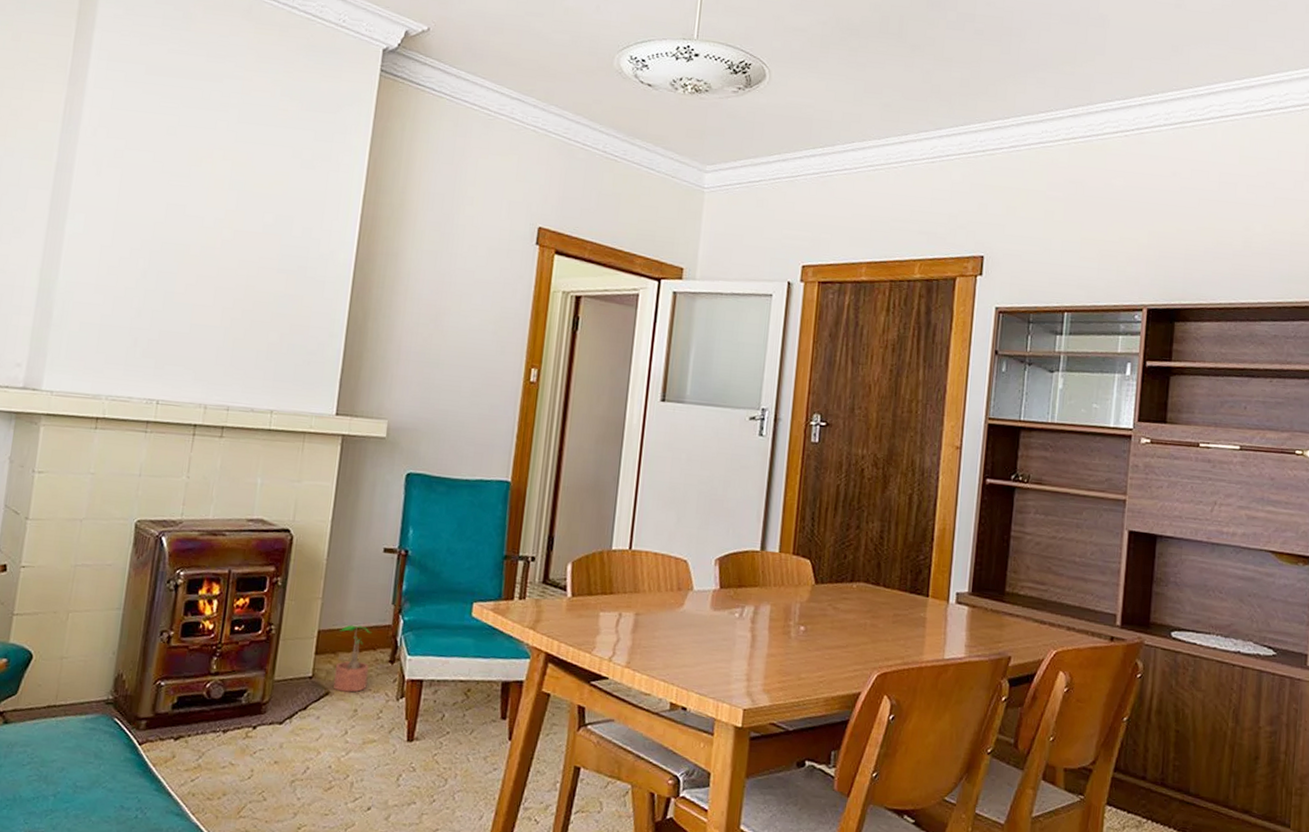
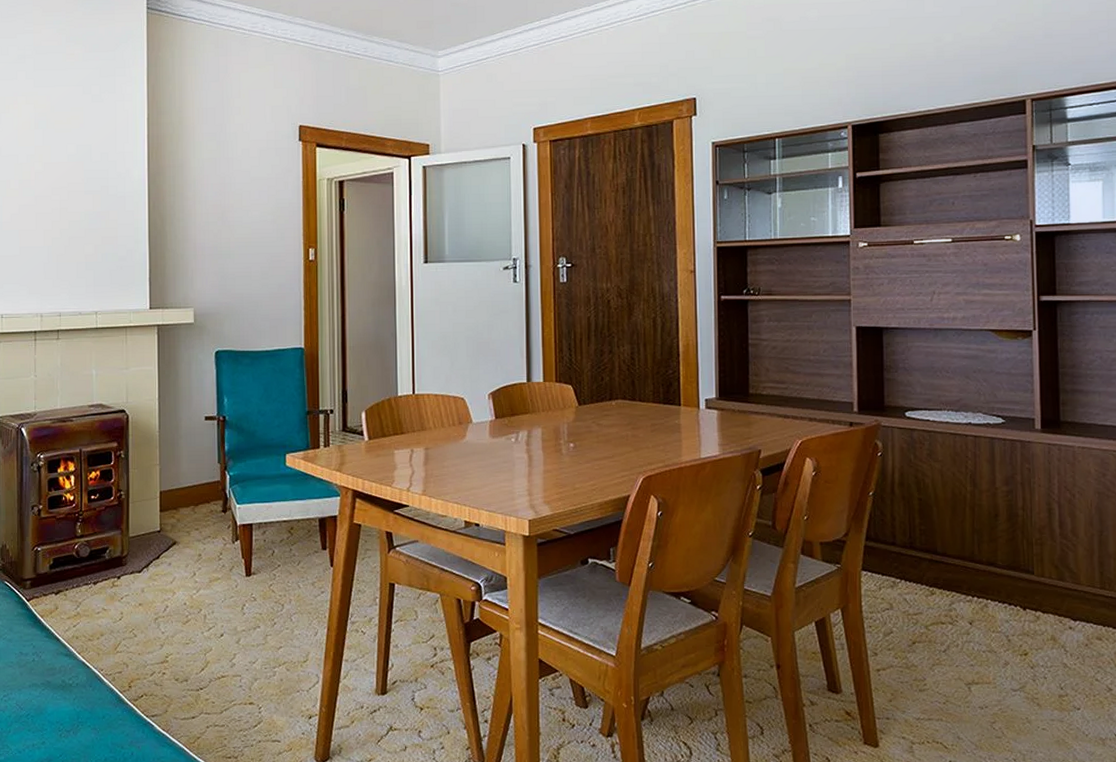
potted plant: present [332,624,372,693] -> none [177,484,206,540]

